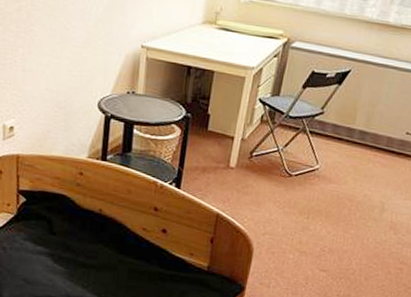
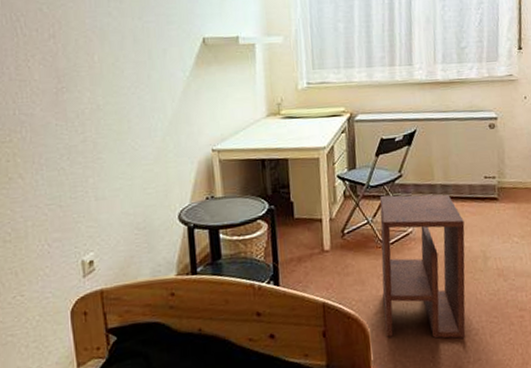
side table: none [268,127,373,274] -> present [379,194,466,339]

